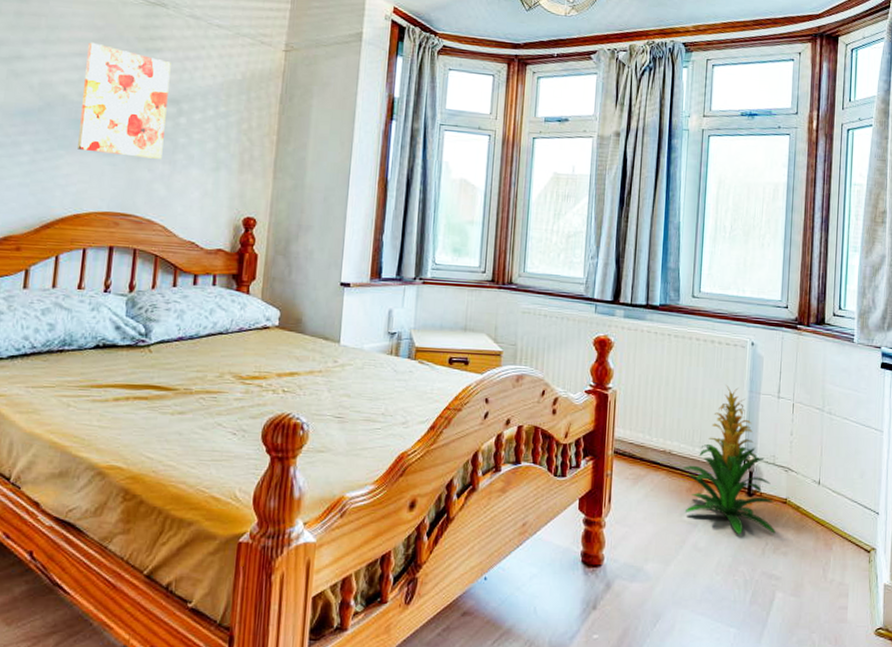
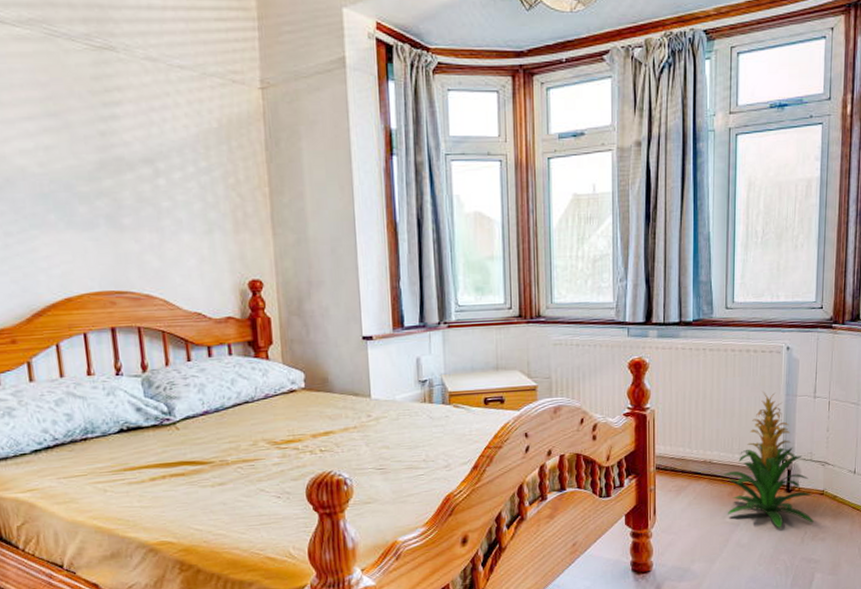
wall art: present [78,42,171,159] -> none [36,102,147,229]

